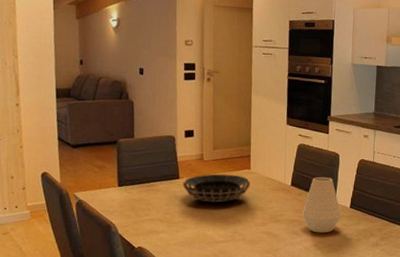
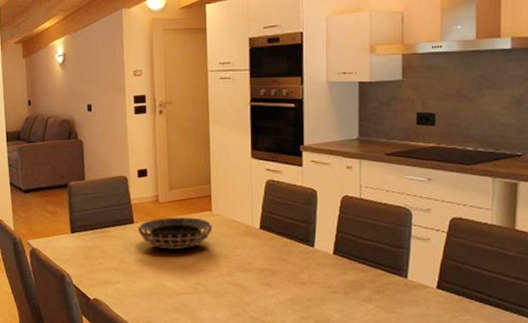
vase: present [301,177,342,233] -> none [274,218,323,285]

